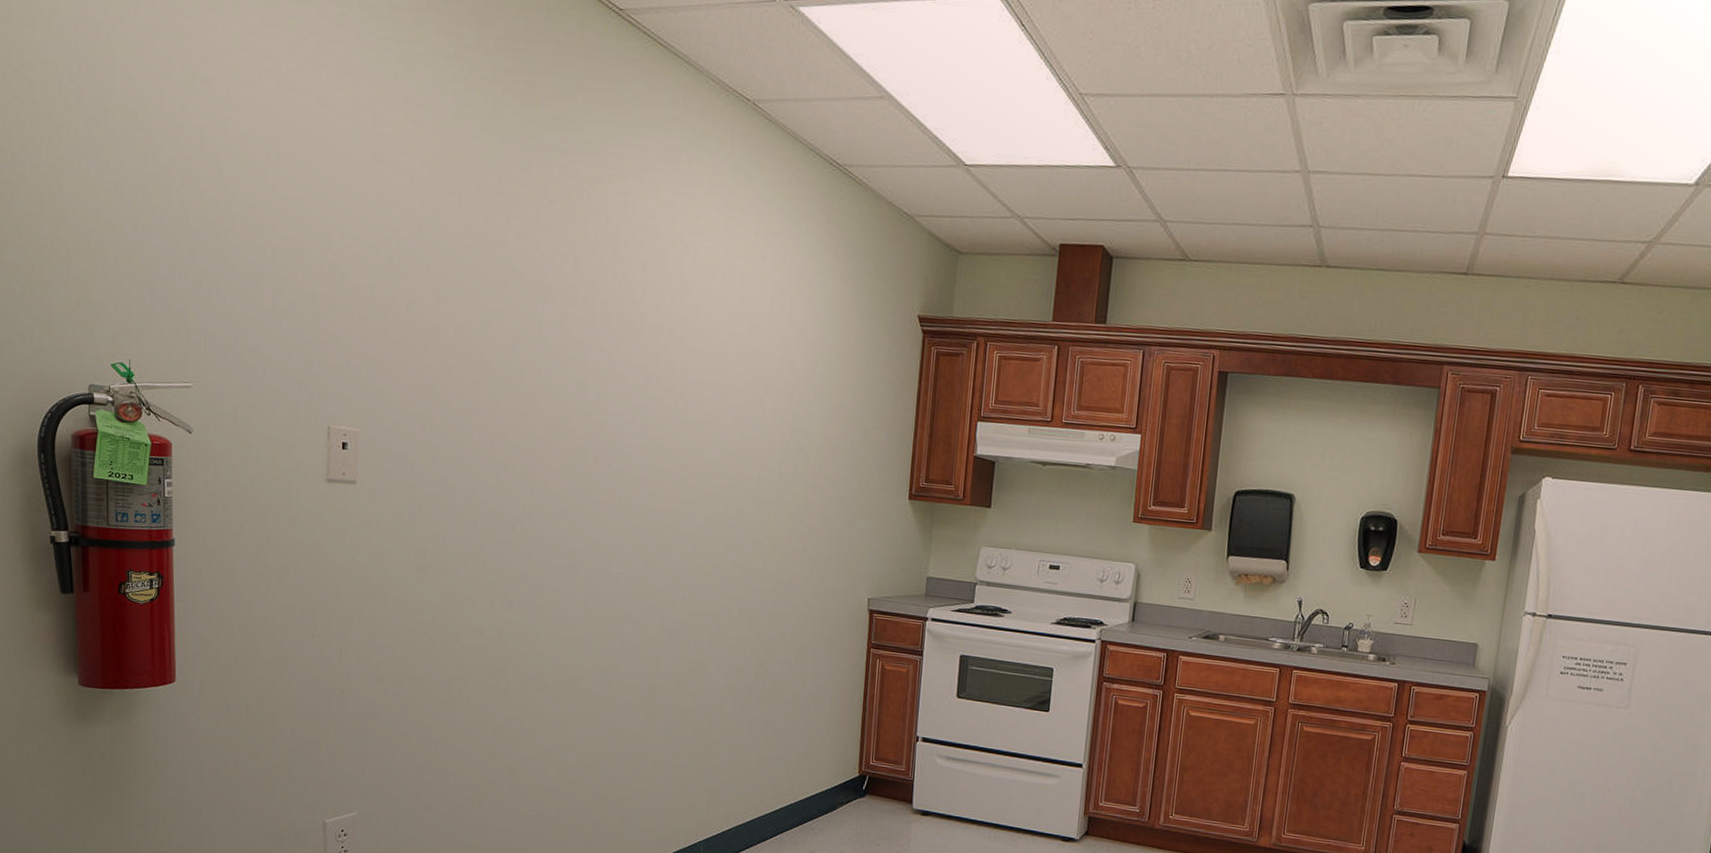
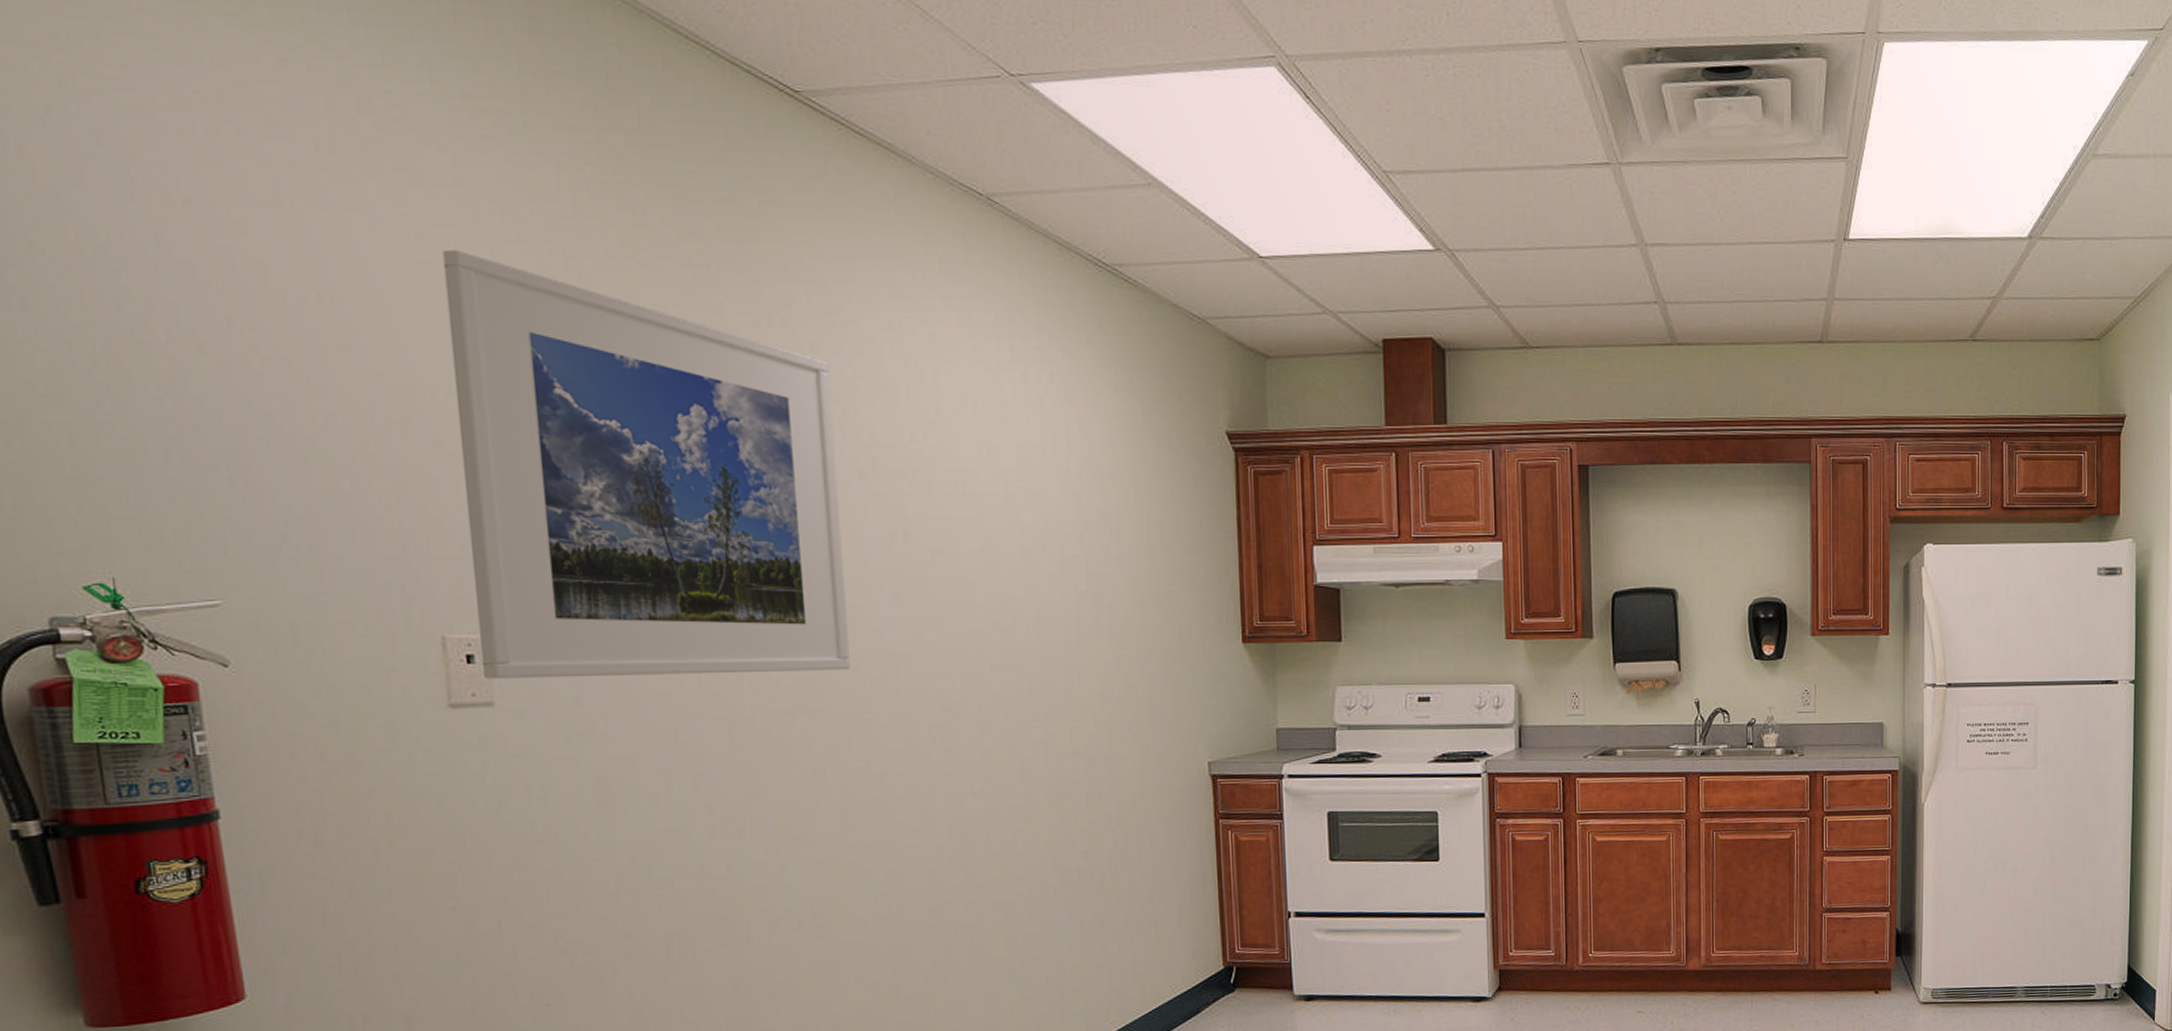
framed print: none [351,127,618,486] -> present [442,249,850,679]

